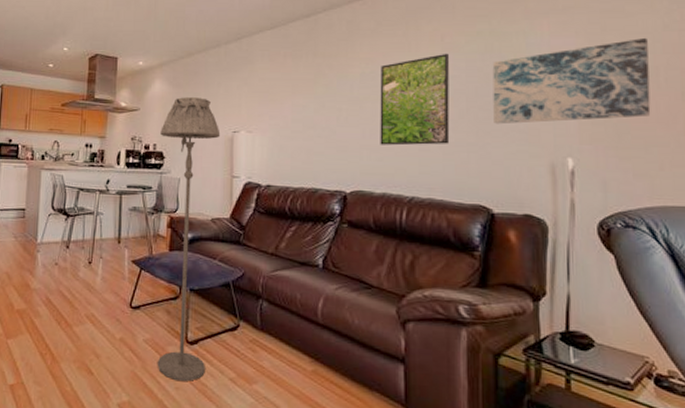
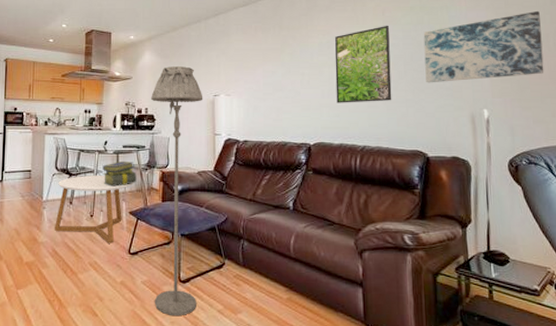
coffee table: none [49,217,139,295] -> present [55,176,134,243]
stack of books: none [103,202,142,231] -> present [103,160,137,187]

